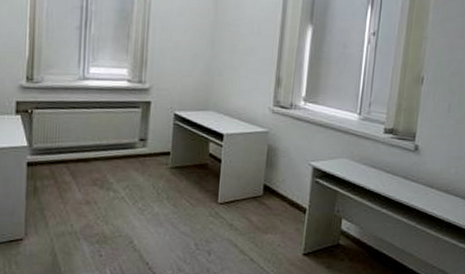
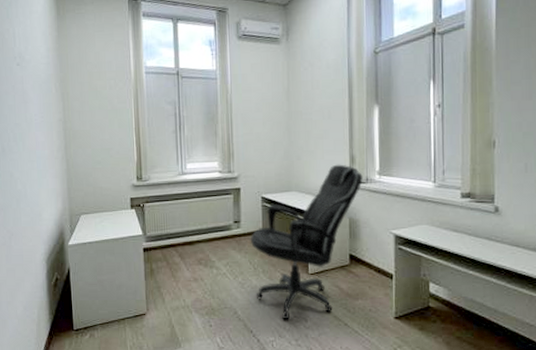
office chair: none [156,85,287,253] -> present [250,164,363,320]

